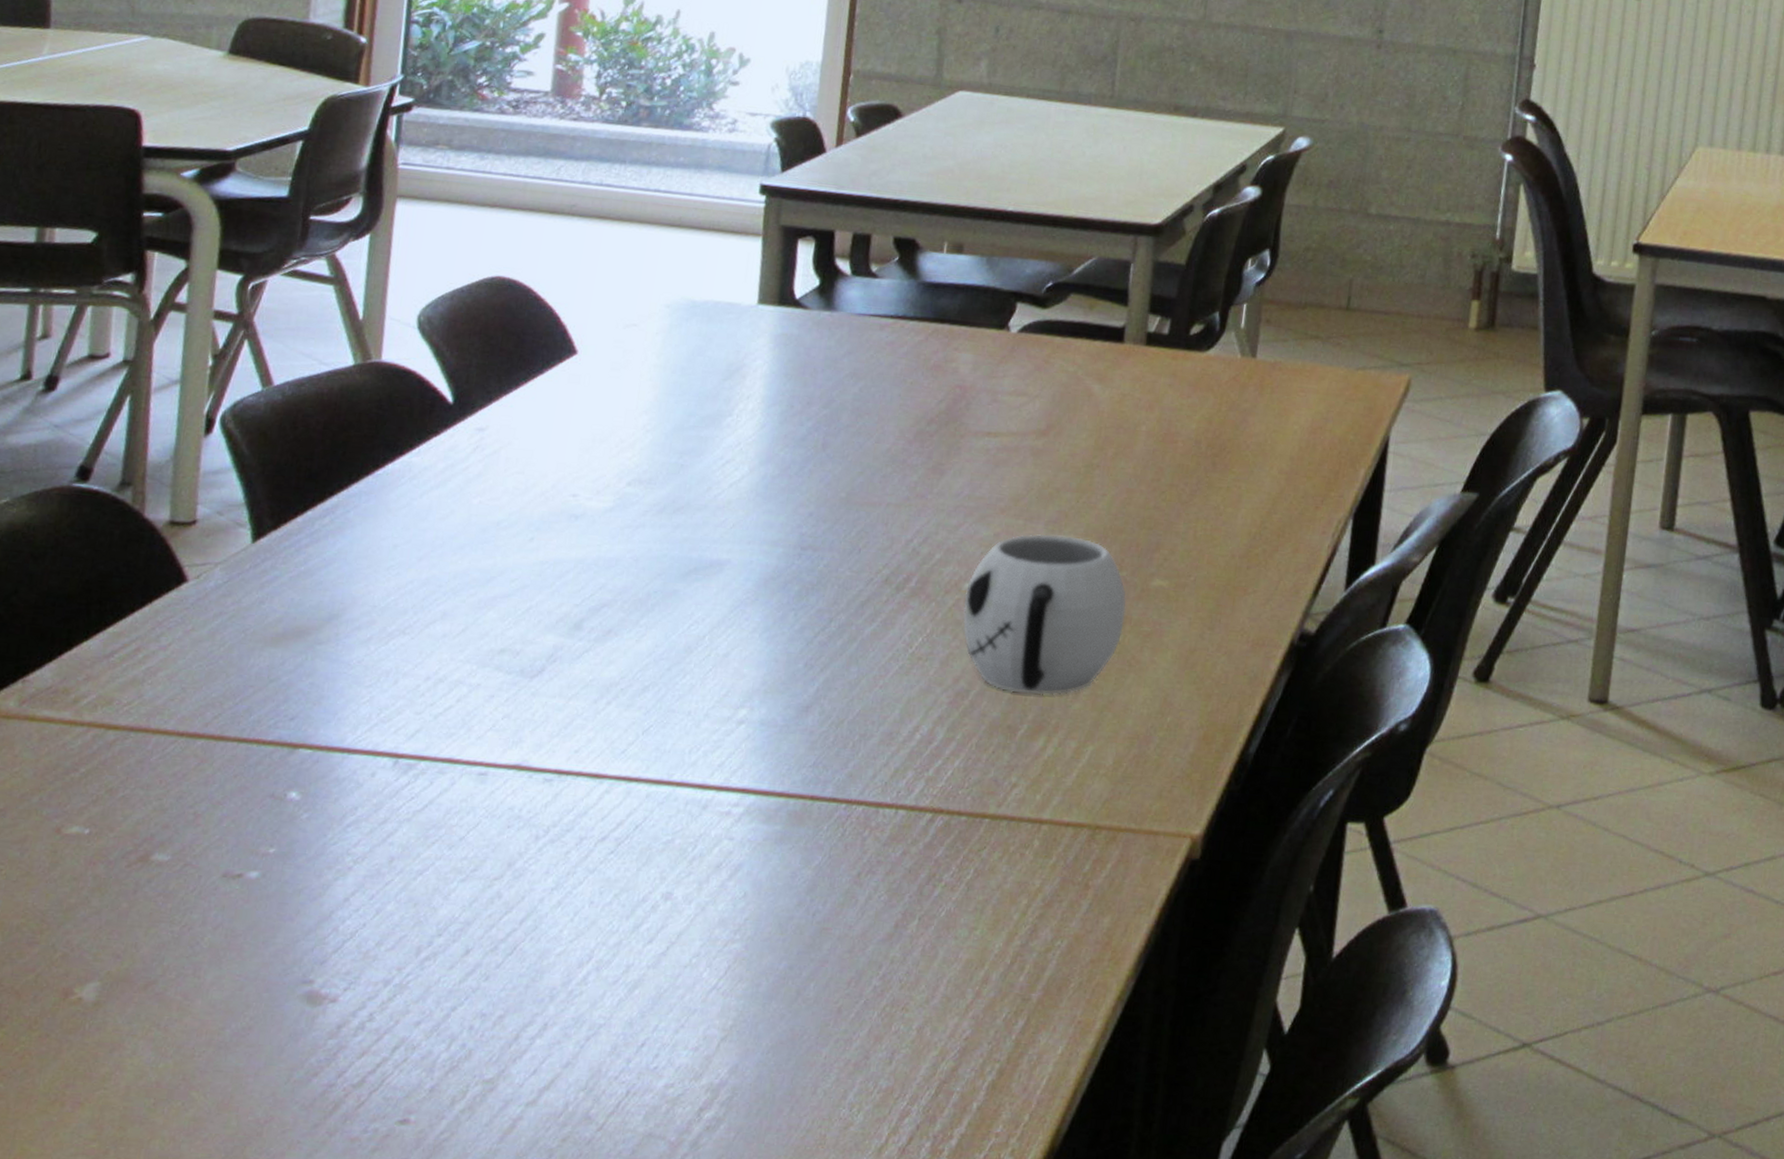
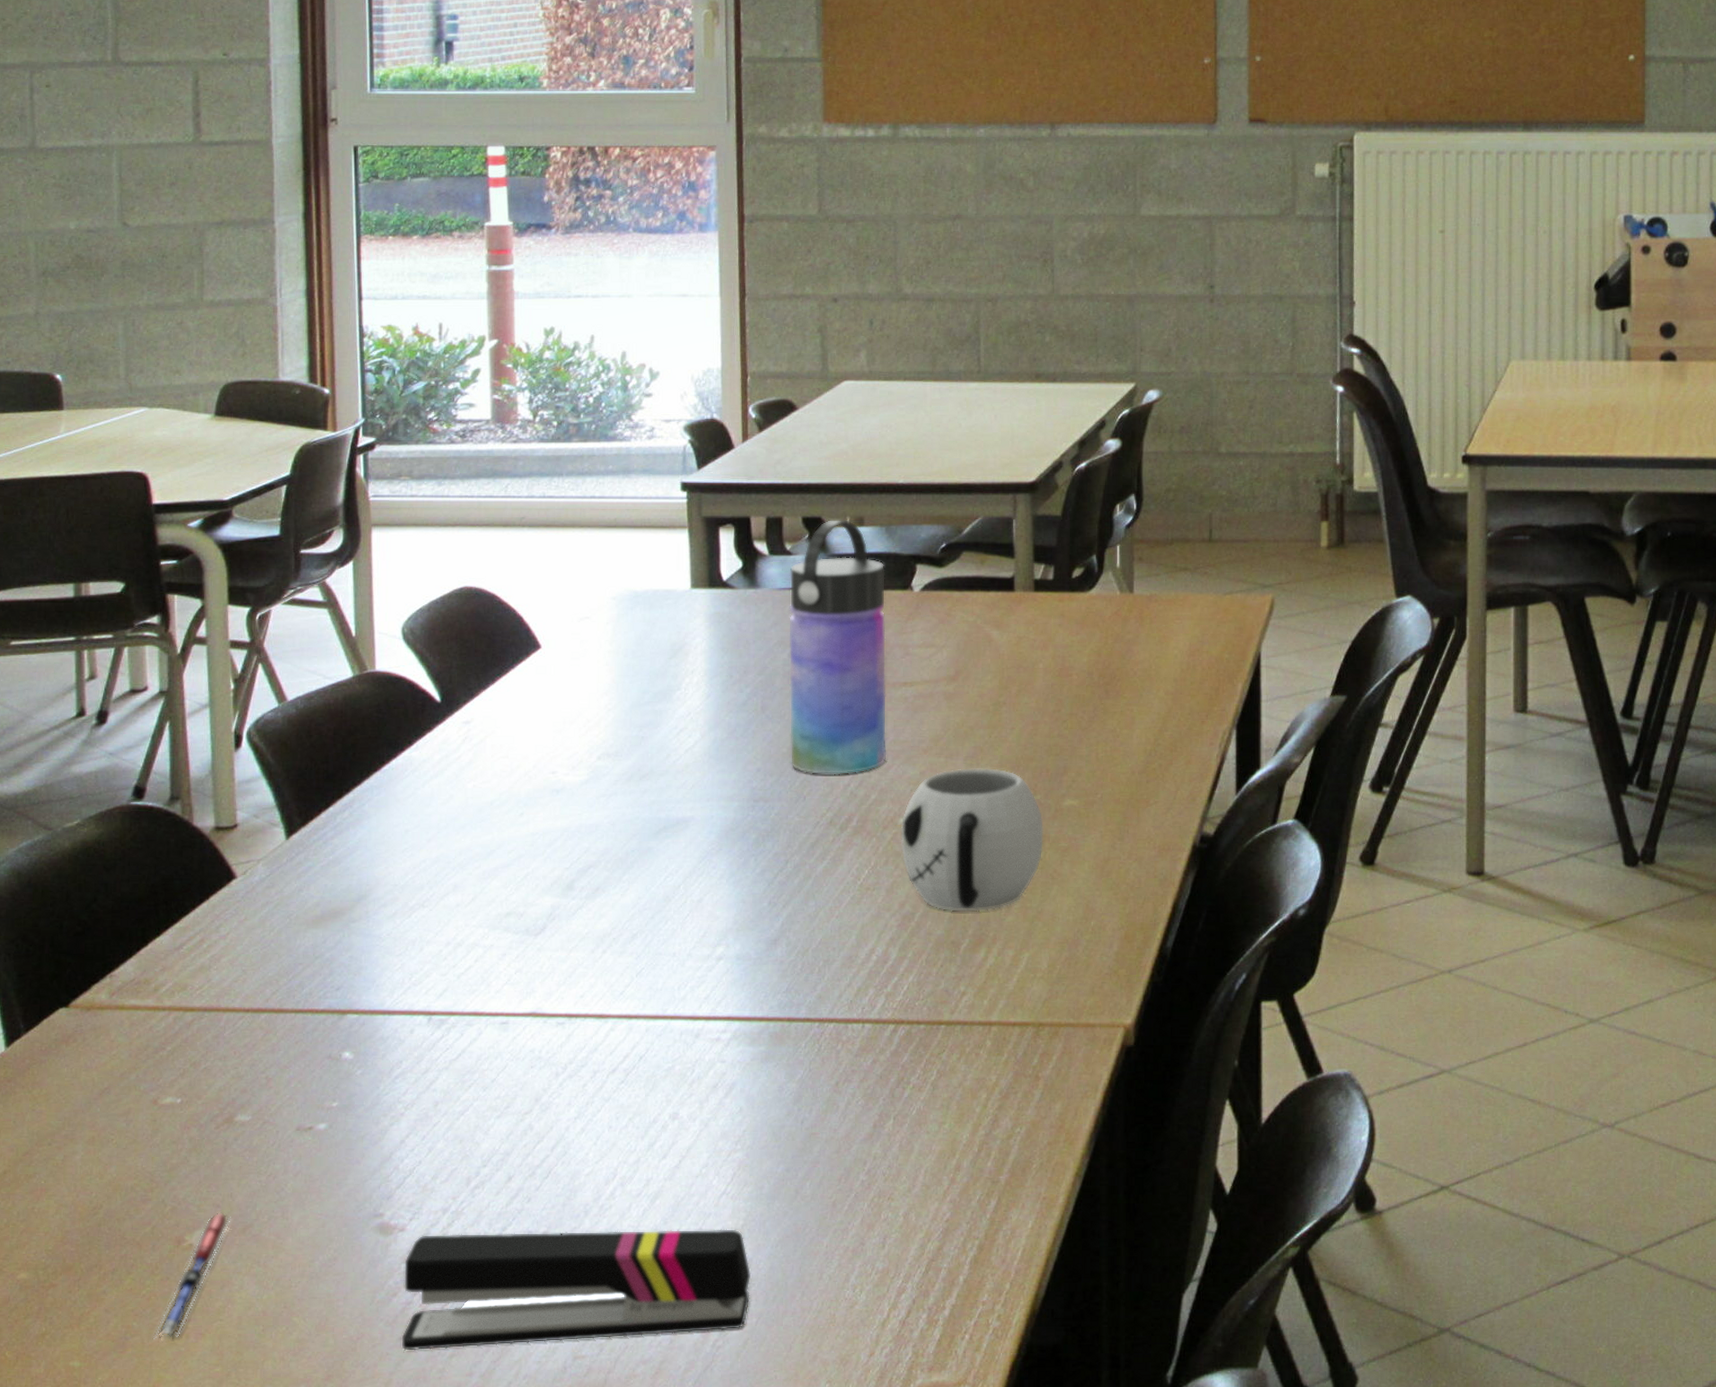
pen: none [21,962,133,1105] -> present [153,1211,231,1339]
stapler: none [317,1008,735,1144] -> present [401,1229,752,1351]
water bottle: none [849,243,981,528] -> present [789,520,887,774]

